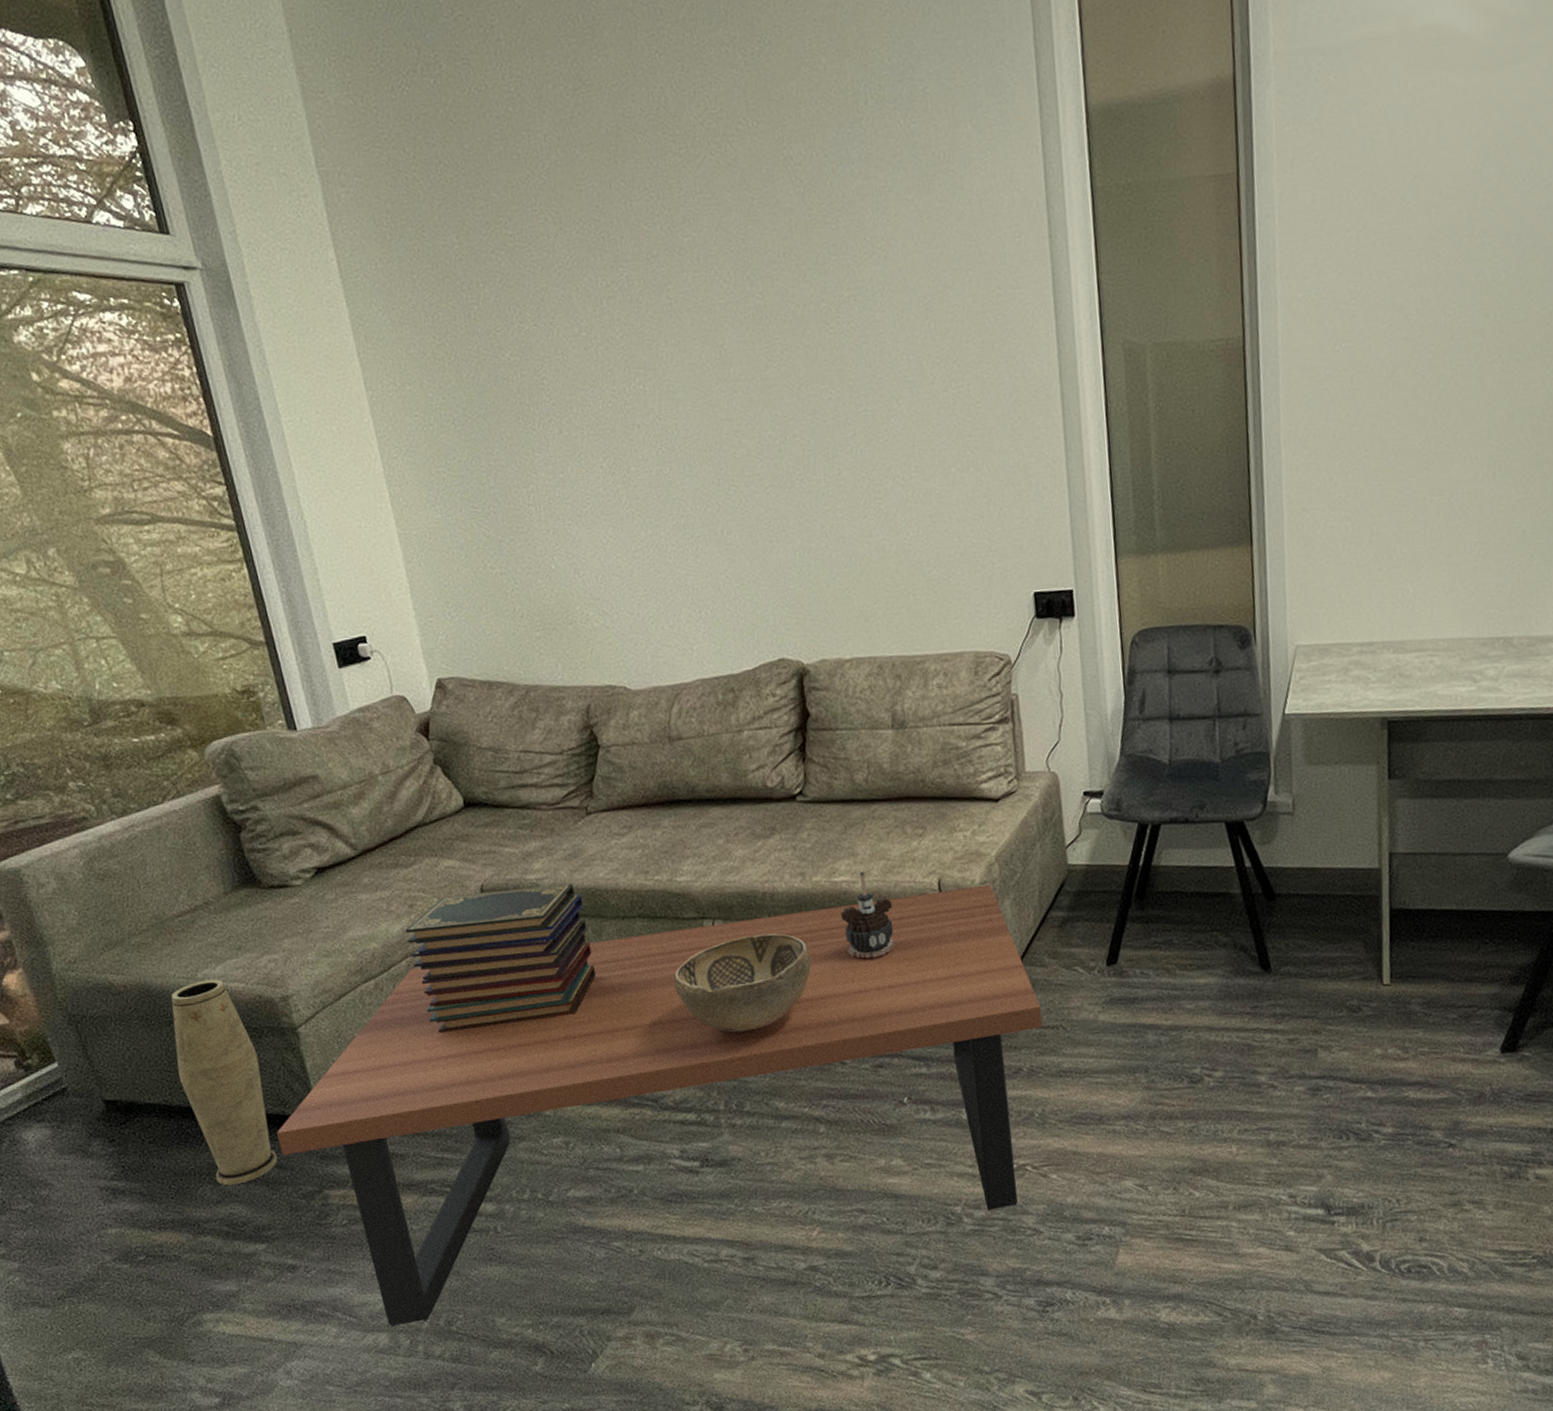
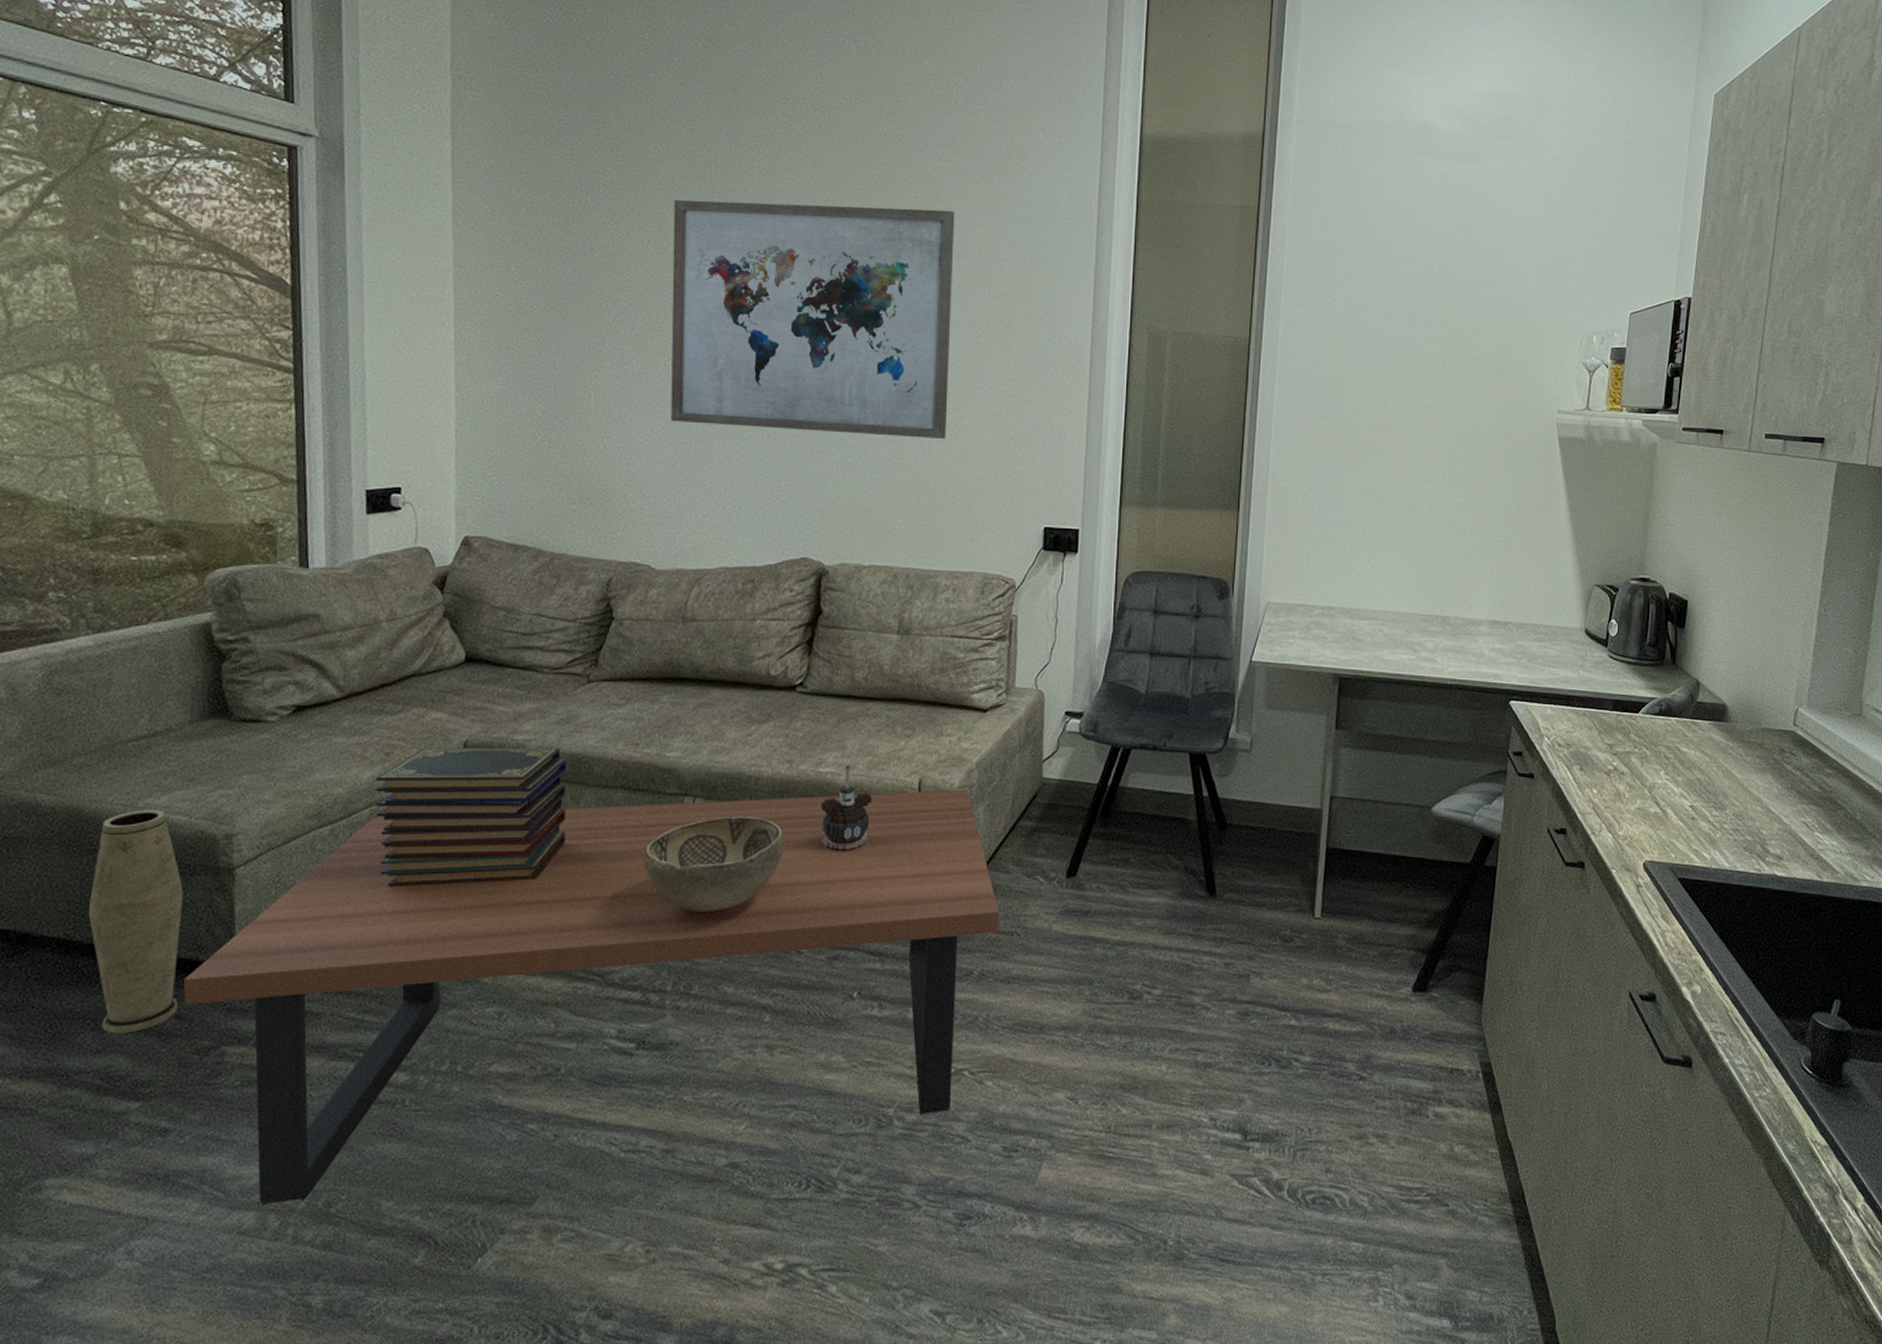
wall art: none [576,238,912,529] -> present [670,199,955,439]

